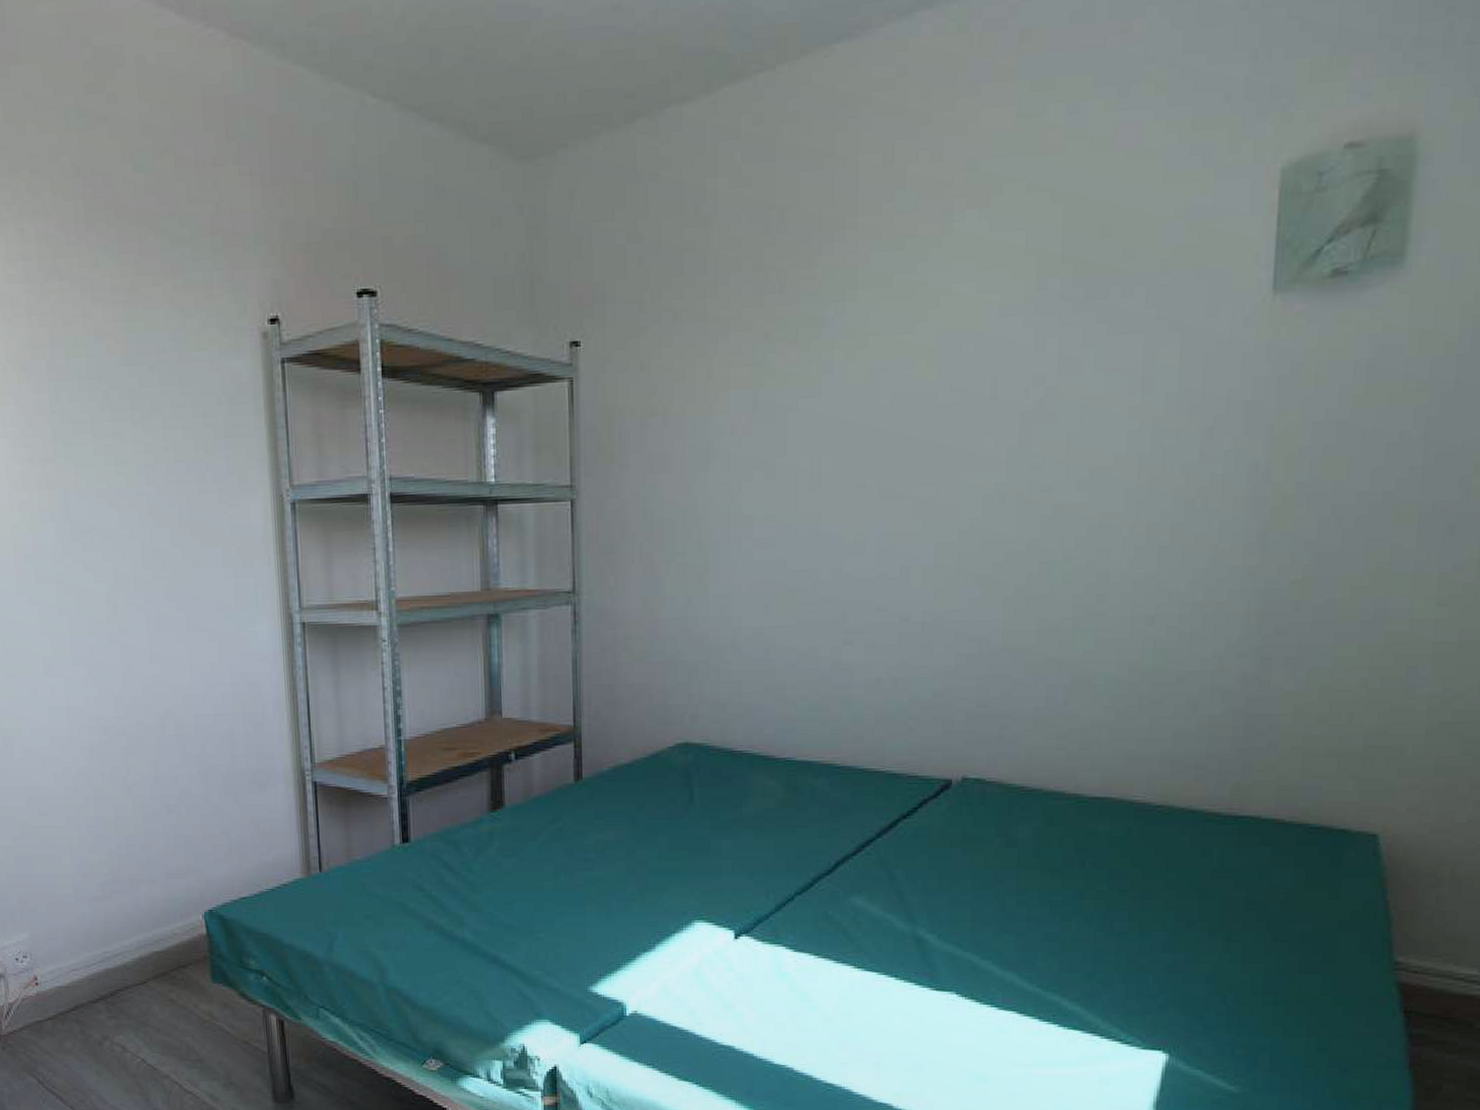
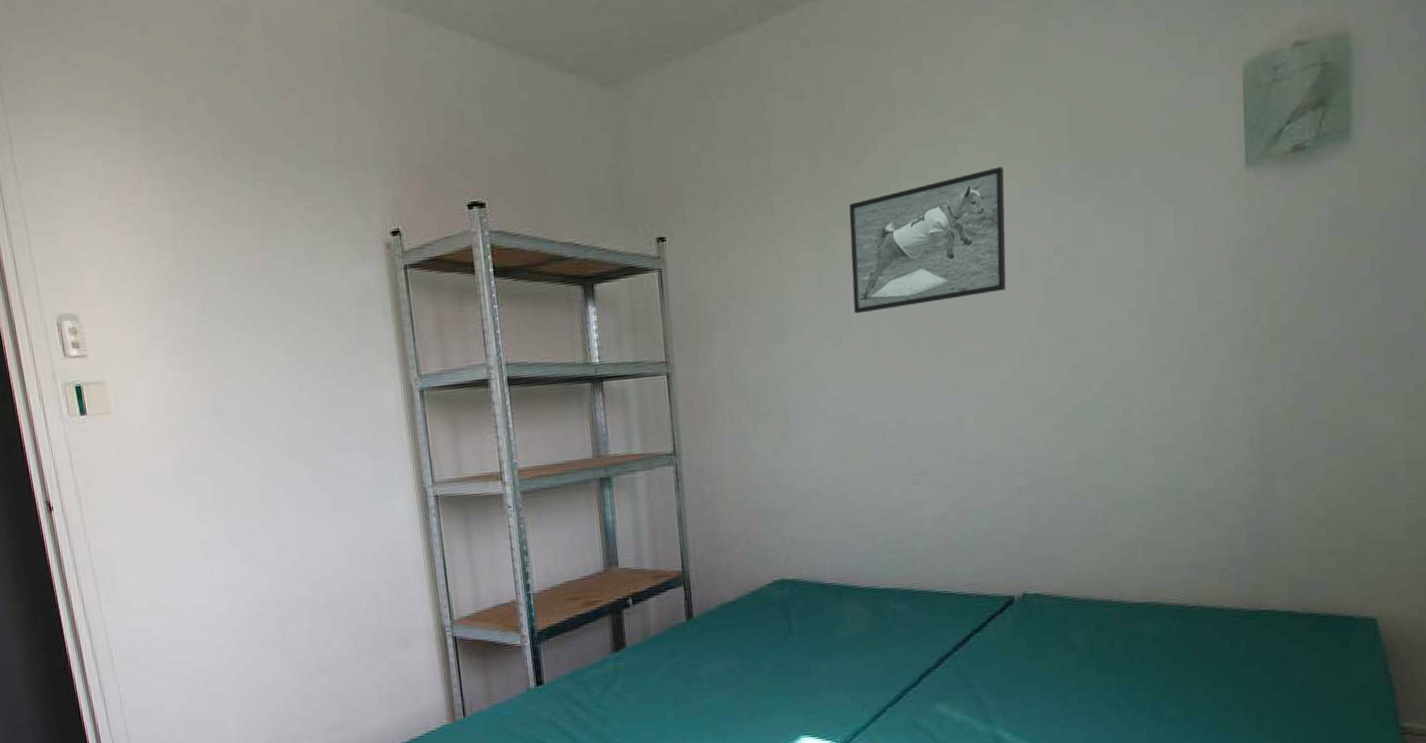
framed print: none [791,277,982,443] -> present [849,166,1006,314]

